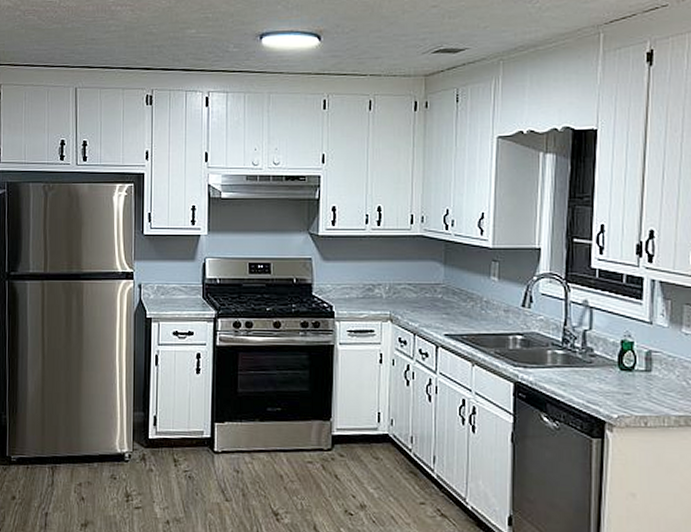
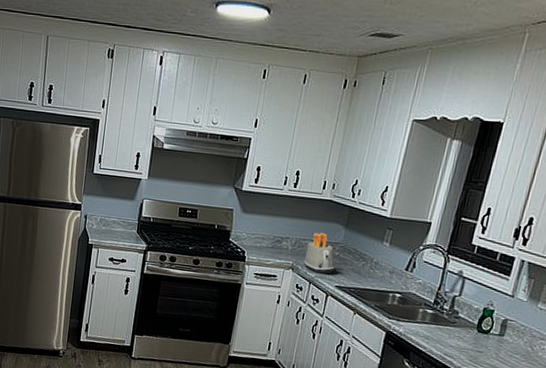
toaster: none [403,274,440,322] -> present [304,232,335,275]

